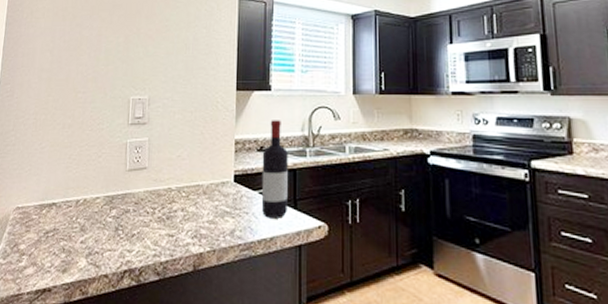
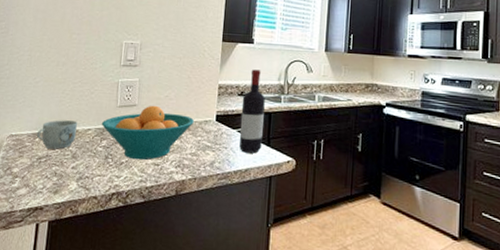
mug: none [43,188,85,222] -> present [36,120,77,150]
fruit bowl: none [110,167,211,231] -> present [101,105,195,160]

